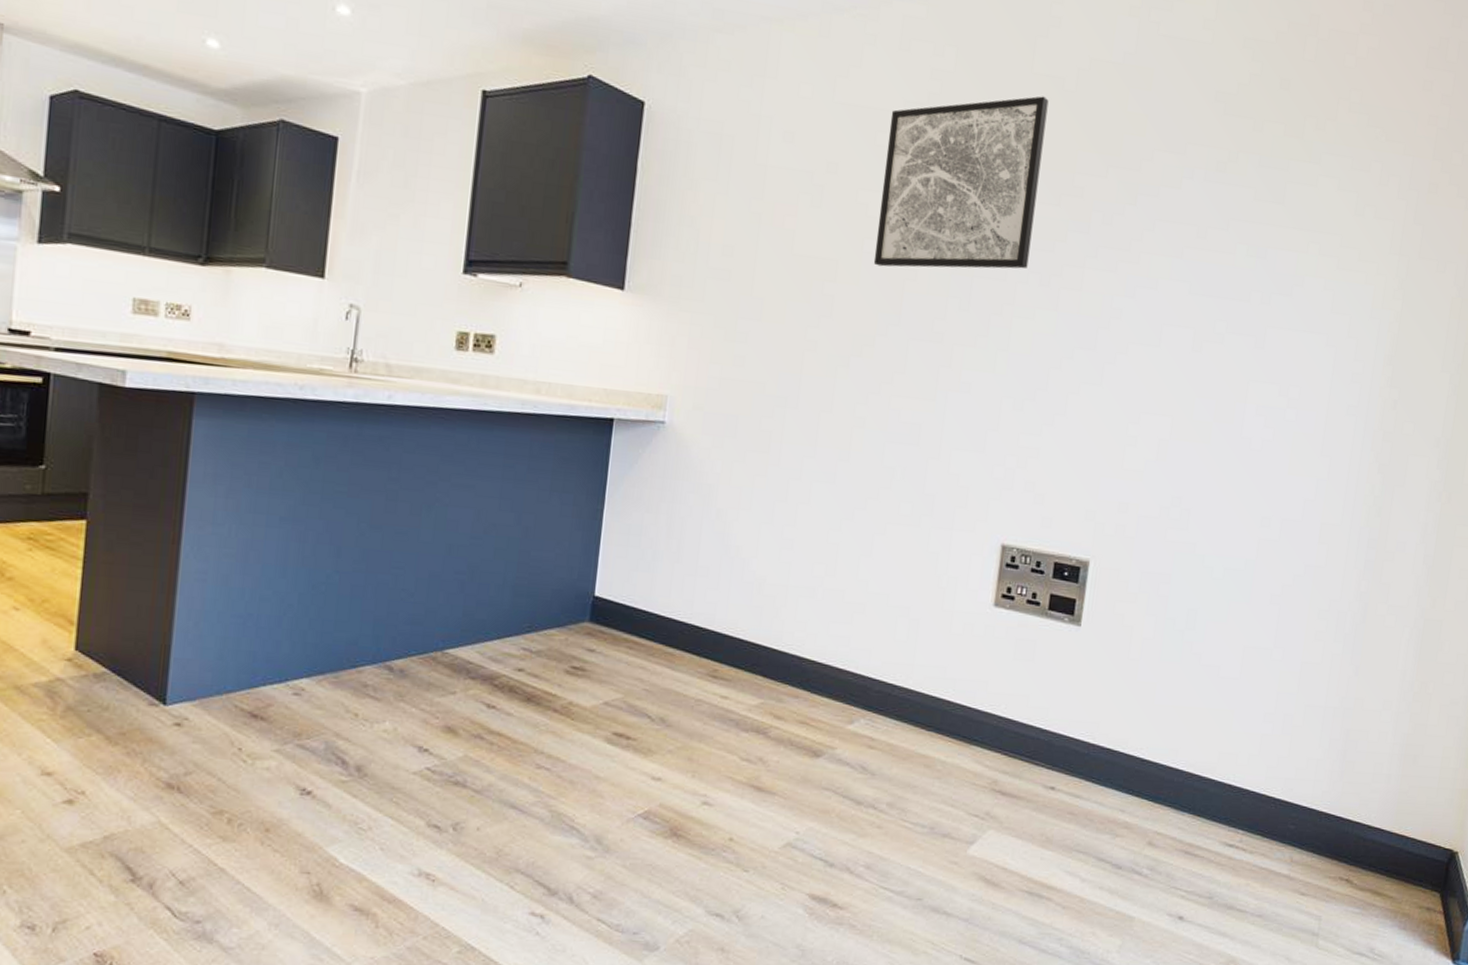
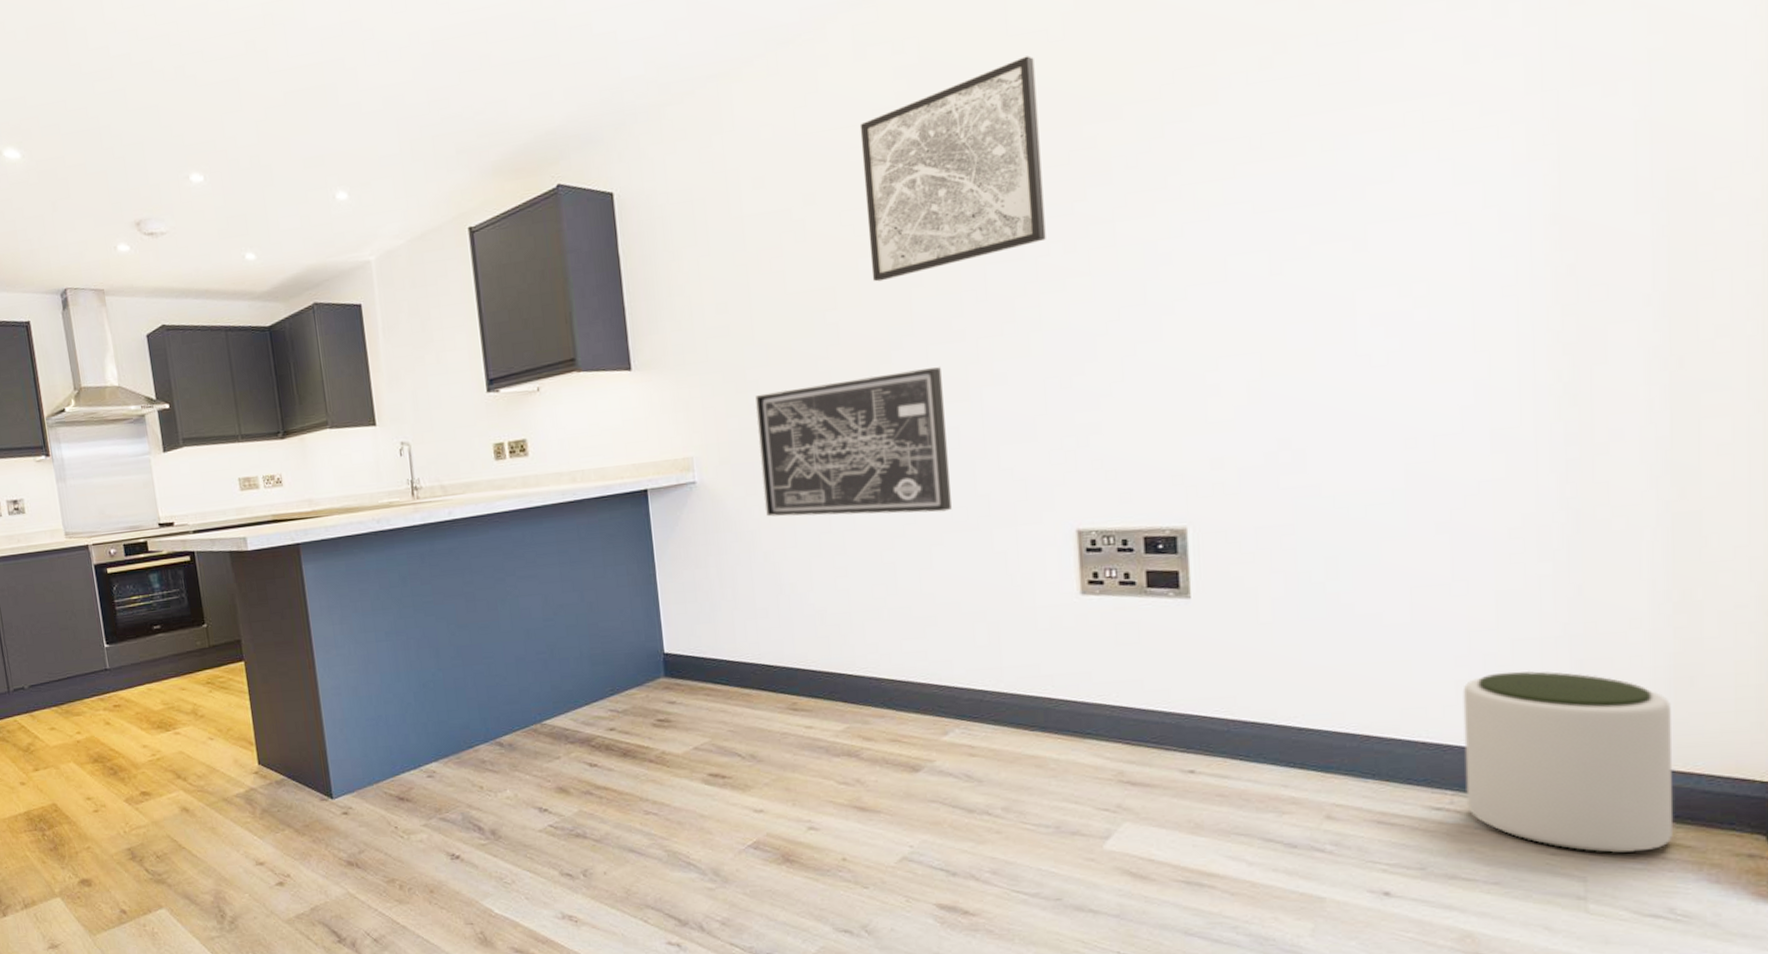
wall art: none [728,347,917,504] -> present [755,367,952,517]
plant pot: none [1251,732,1399,898] -> present [1462,671,1672,853]

